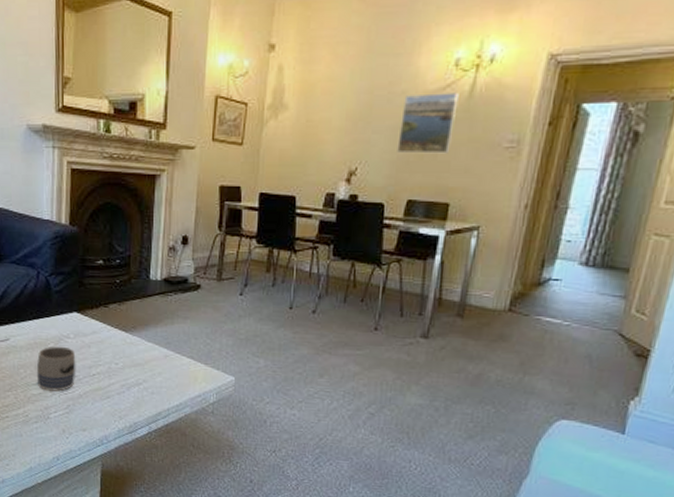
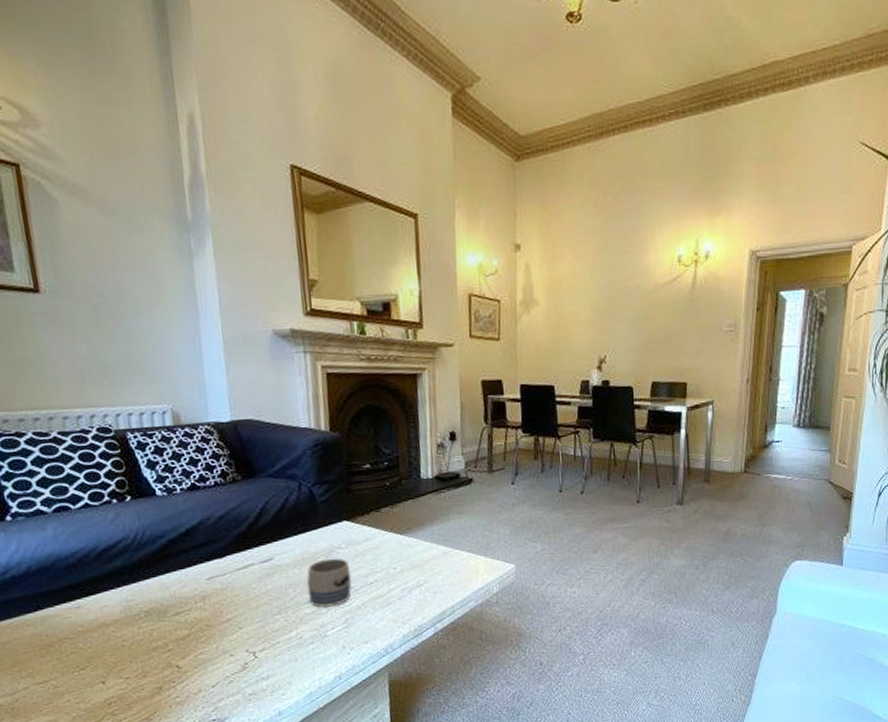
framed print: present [397,92,459,154] -> none [638,285,684,341]

